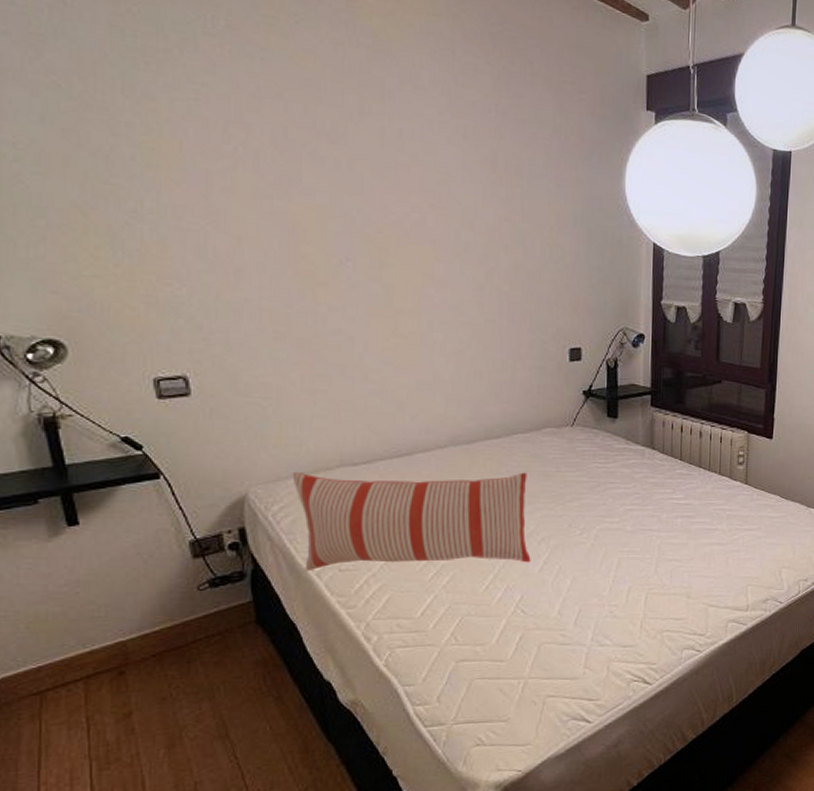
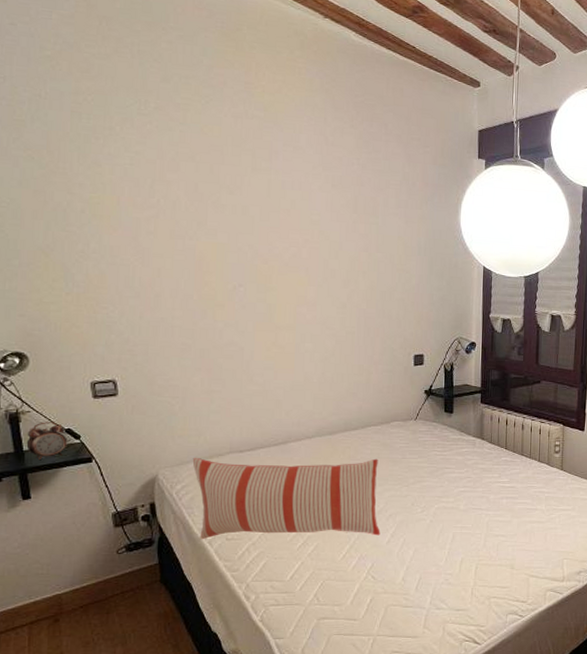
alarm clock: none [69,428,125,477] -> present [26,422,68,461]

